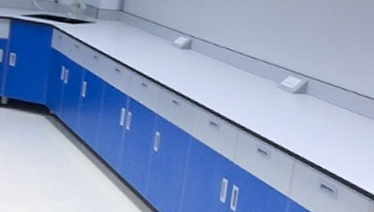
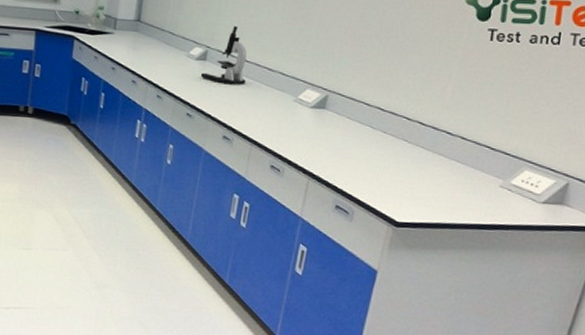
microscope: none [185,17,230,73] -> present [200,25,247,86]

